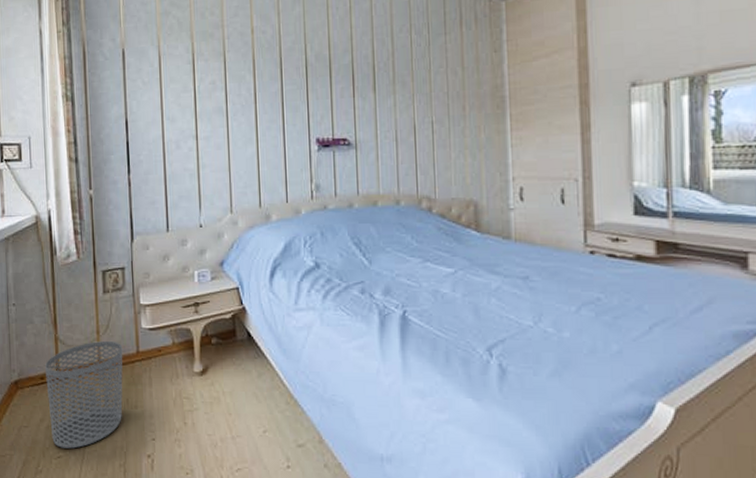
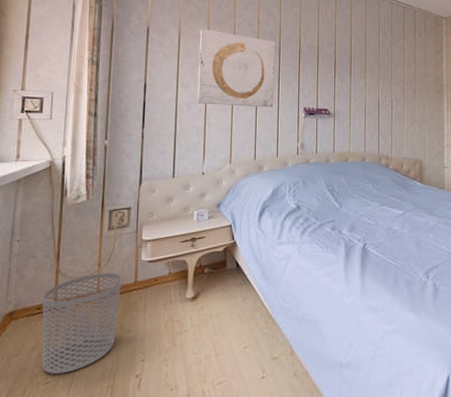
wall art: none [182,45,278,141] -> present [197,29,275,108]

